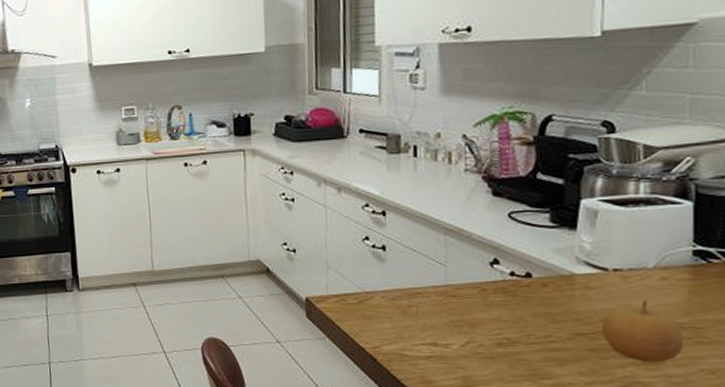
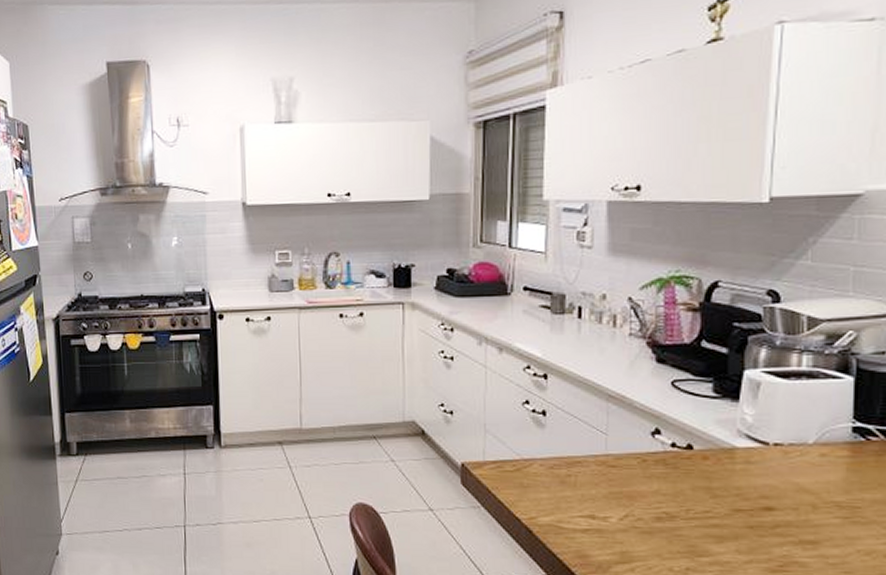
fruit: present [602,299,684,363] -> none [761,476,842,542]

